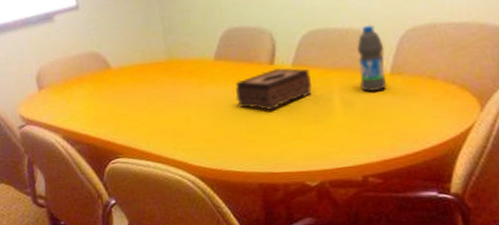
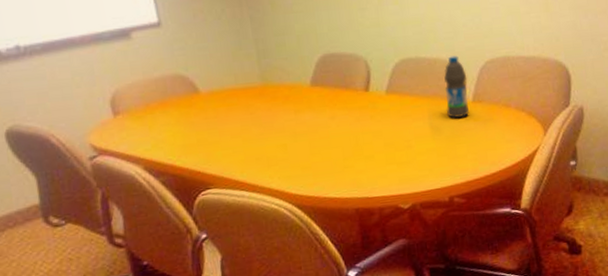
tissue box: present [235,68,312,110] -> none [332,95,404,136]

